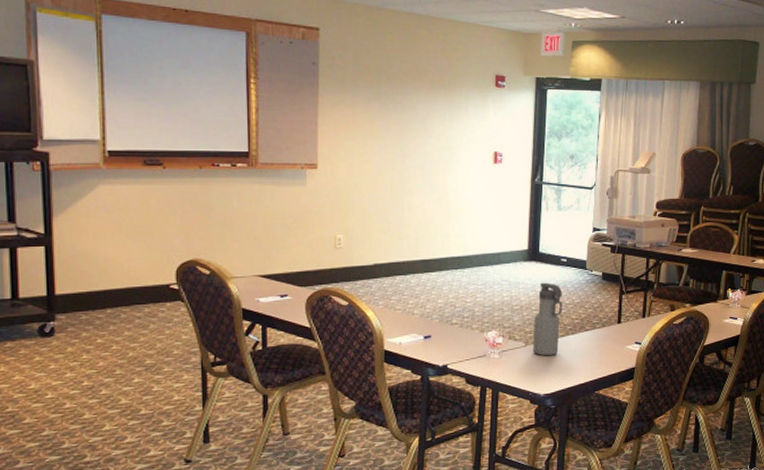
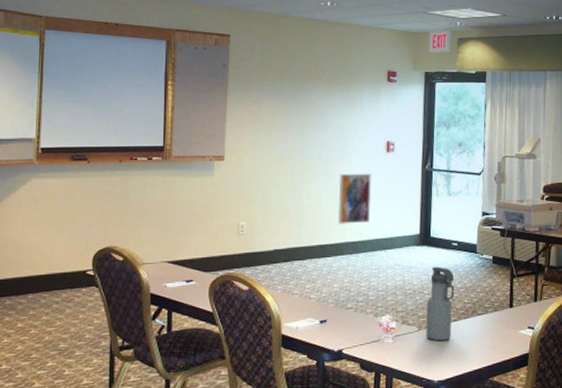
wall art: none [441,186,478,238] -> present [337,174,371,224]

